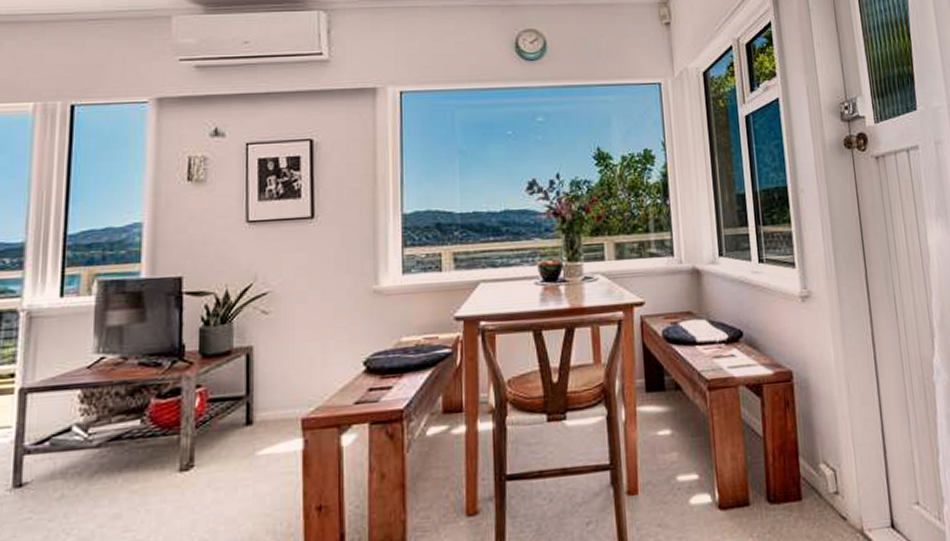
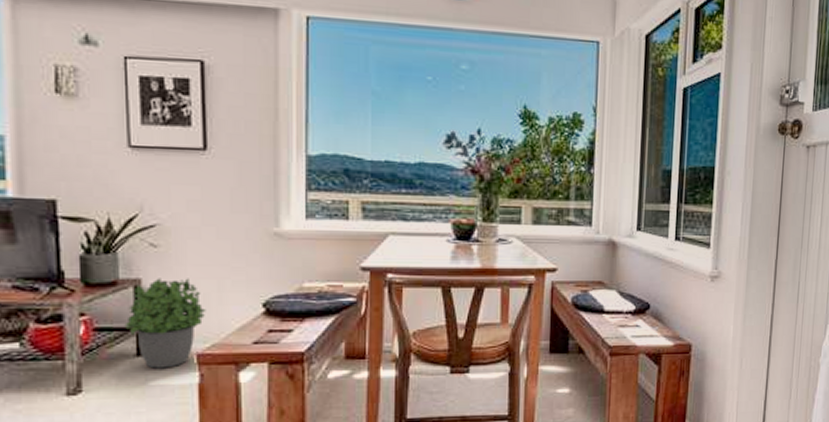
potted plant: none [236,342,311,437] -> present [124,278,206,369]

